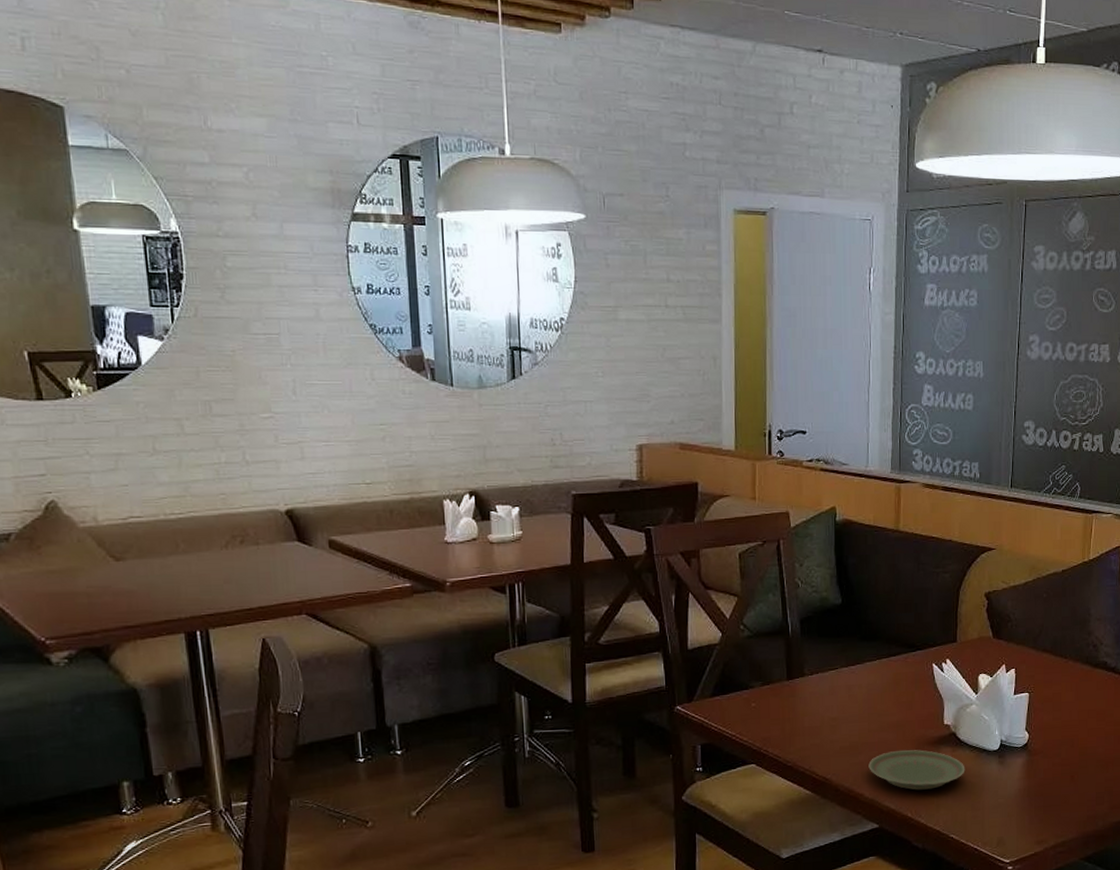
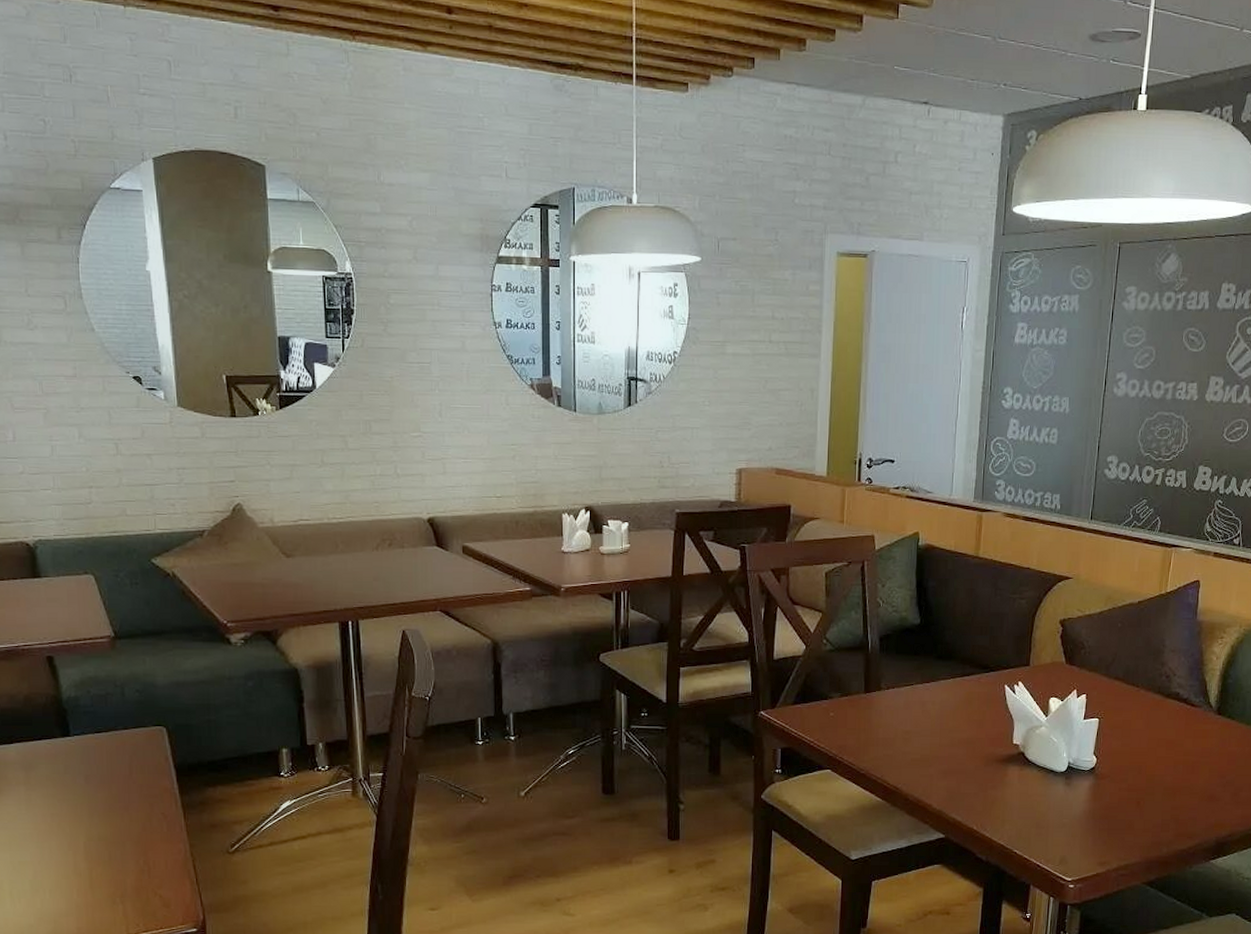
plate: present [868,749,965,790] -> none [938,765,1032,805]

